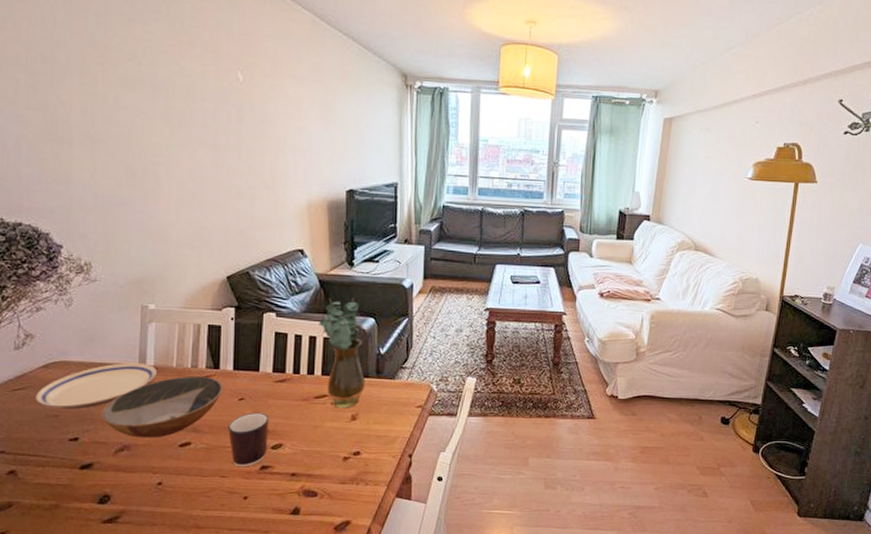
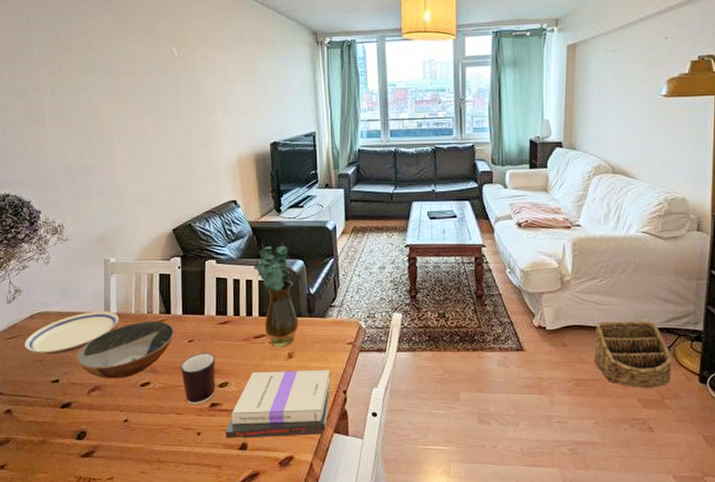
books: none [276,432,396,503] -> present [225,369,331,439]
basket: none [660,393,731,456] -> present [594,321,672,388]

